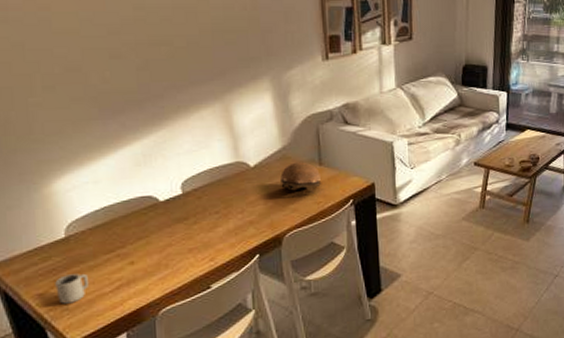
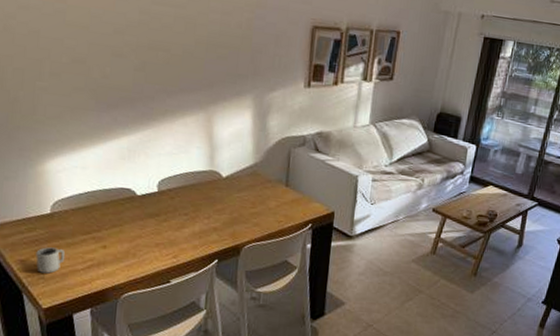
decorative bowl: present [280,162,322,194] -> none [247,180,286,212]

